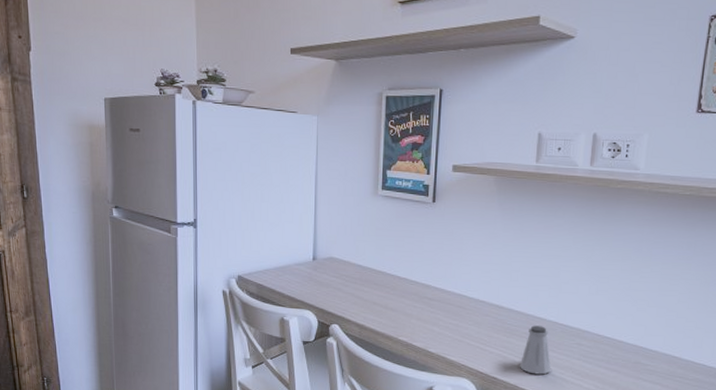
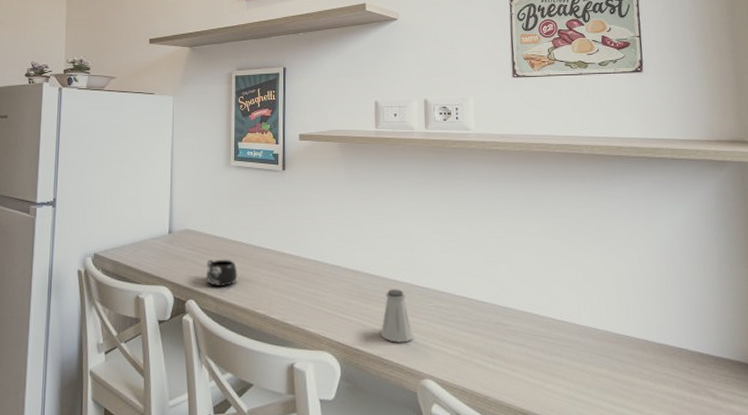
mug: none [350,287,382,314] -> present [206,259,238,286]

